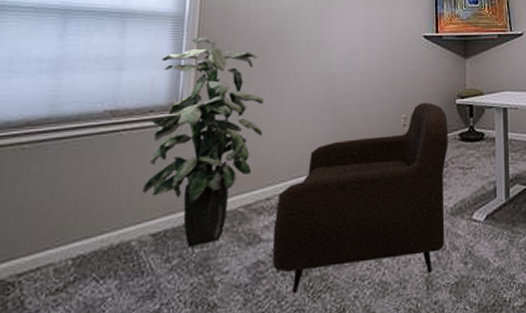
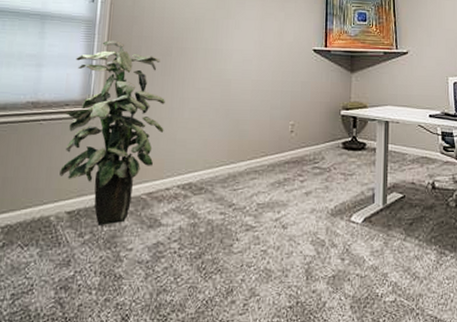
armchair: present [273,102,448,293] -> none [170,111,332,272]

